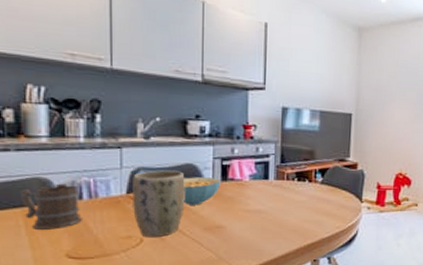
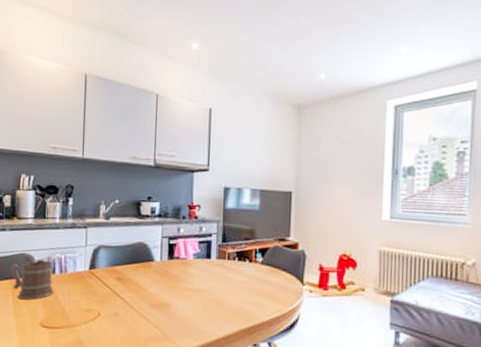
plant pot: present [133,170,185,238] -> none [93,248,137,312]
cereal bowl: present [183,177,221,205] -> none [135,255,168,283]

